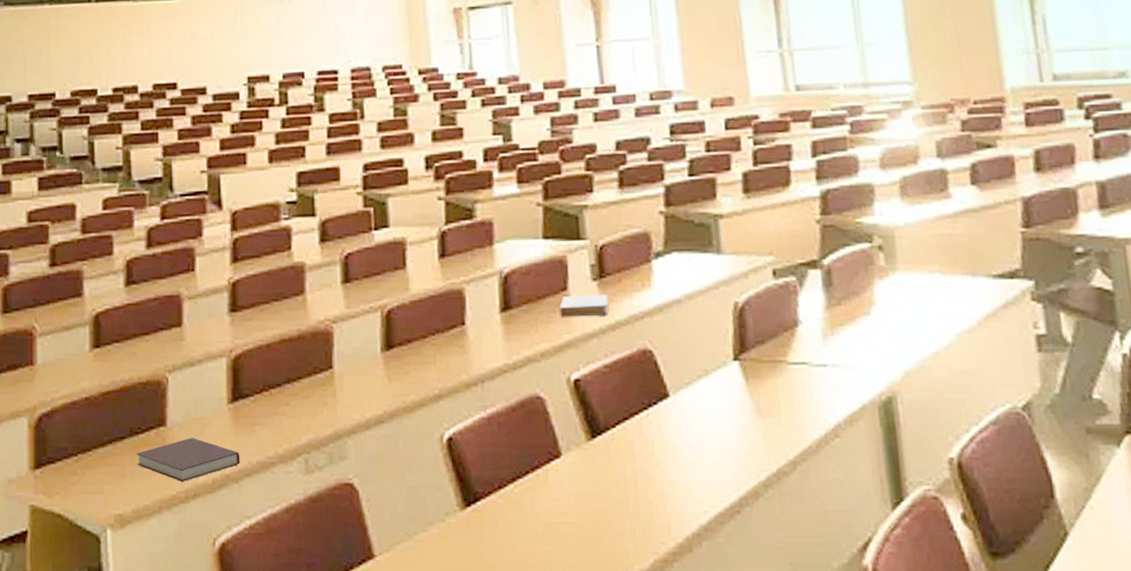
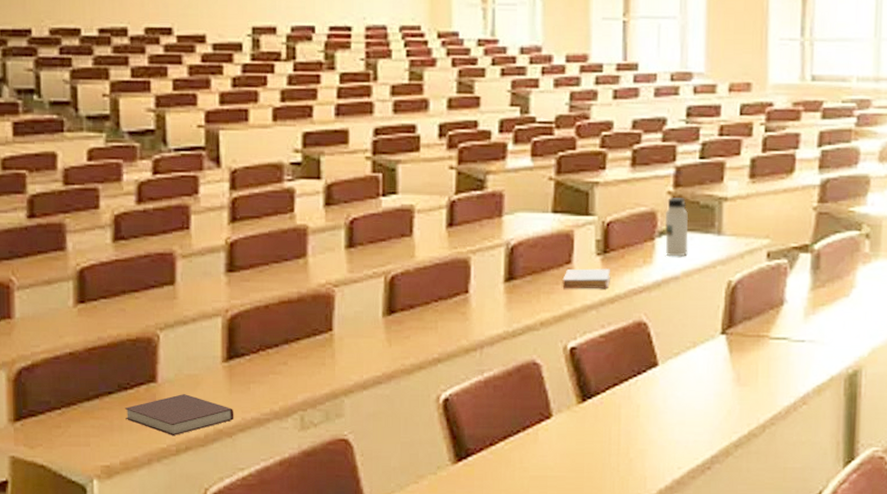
water bottle: none [659,216,688,279] -> present [664,197,689,257]

